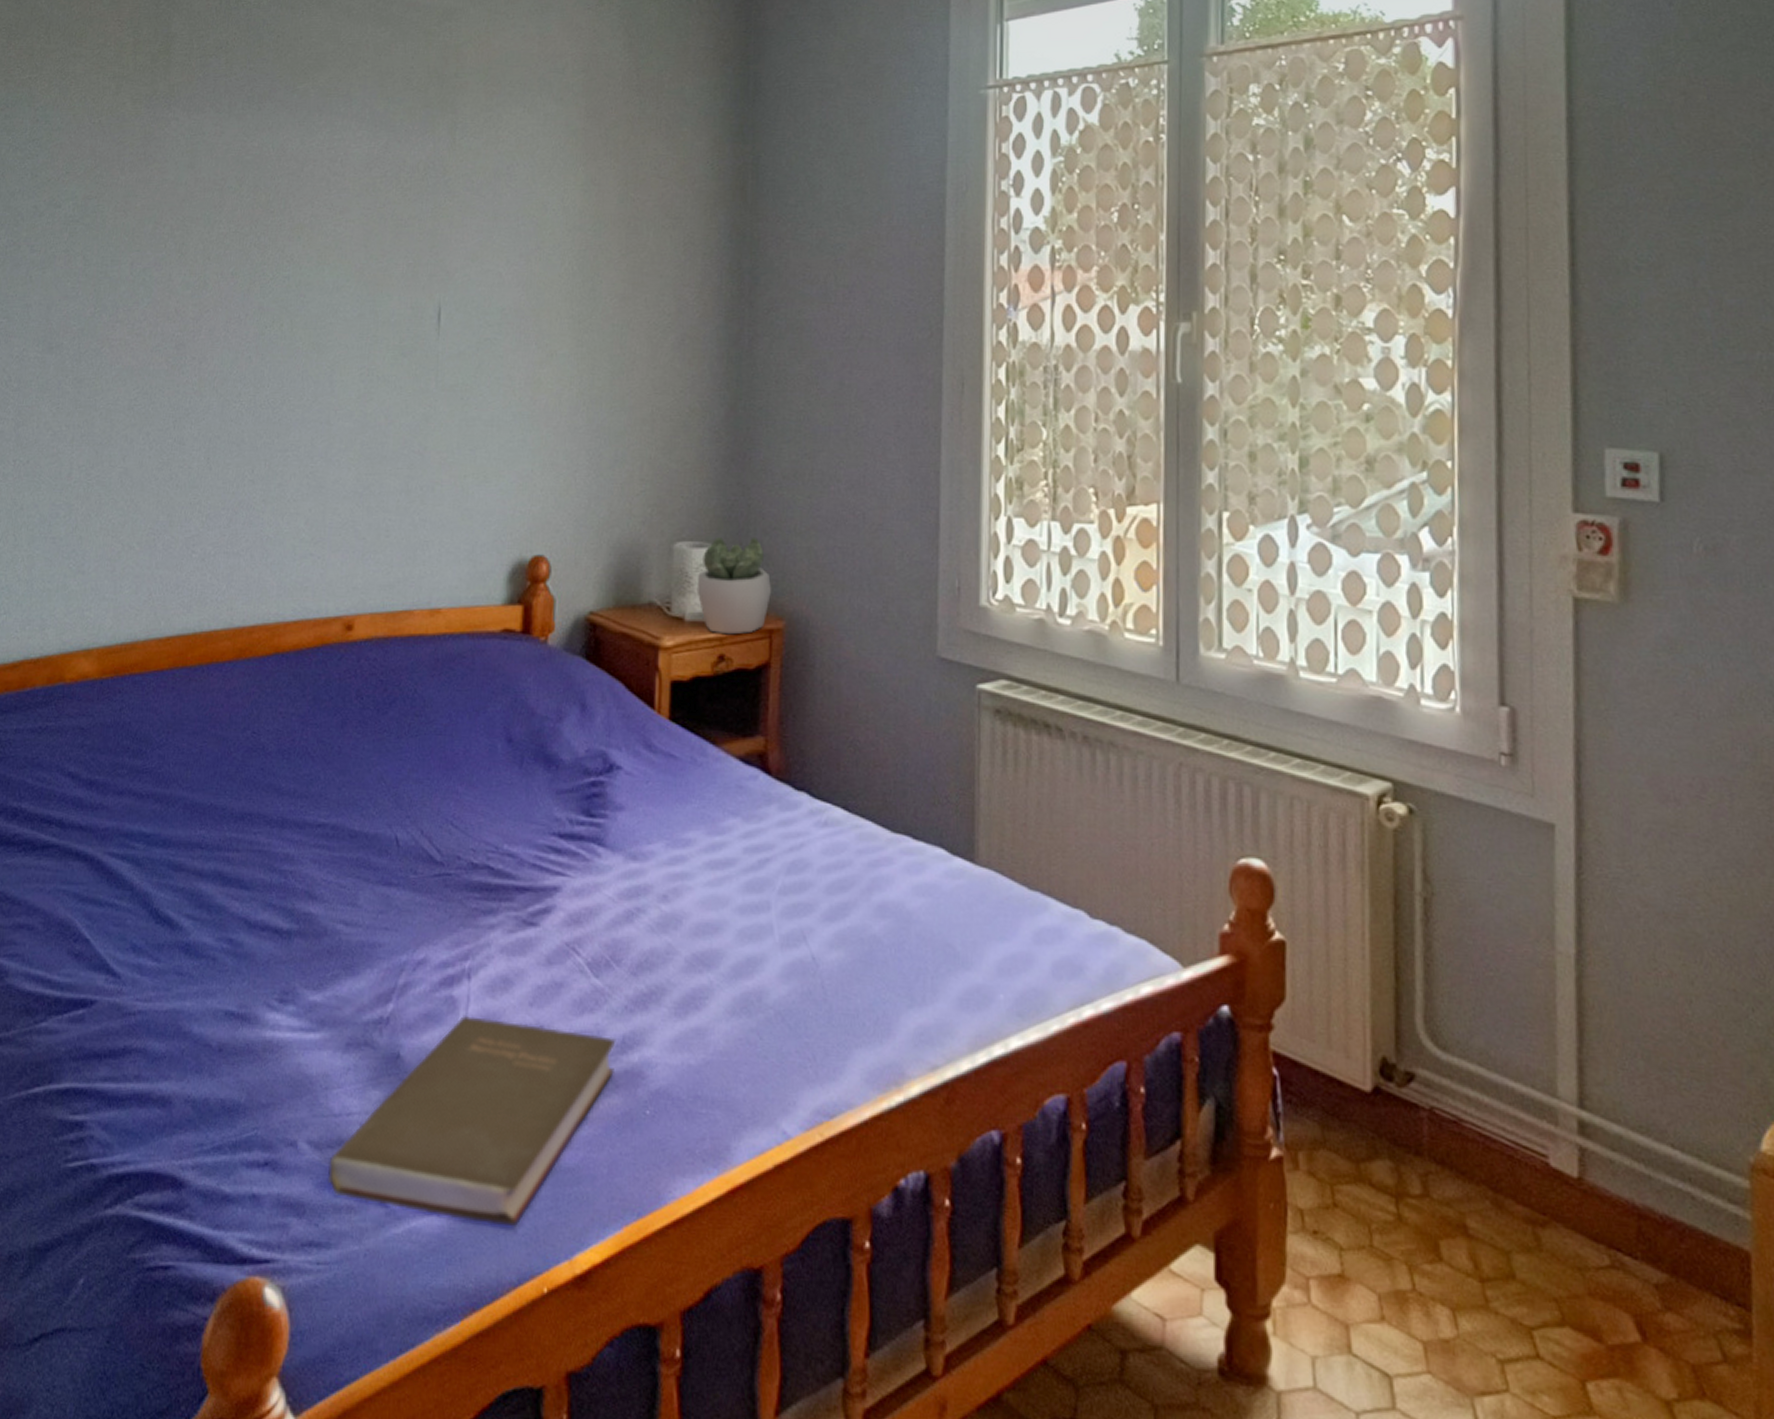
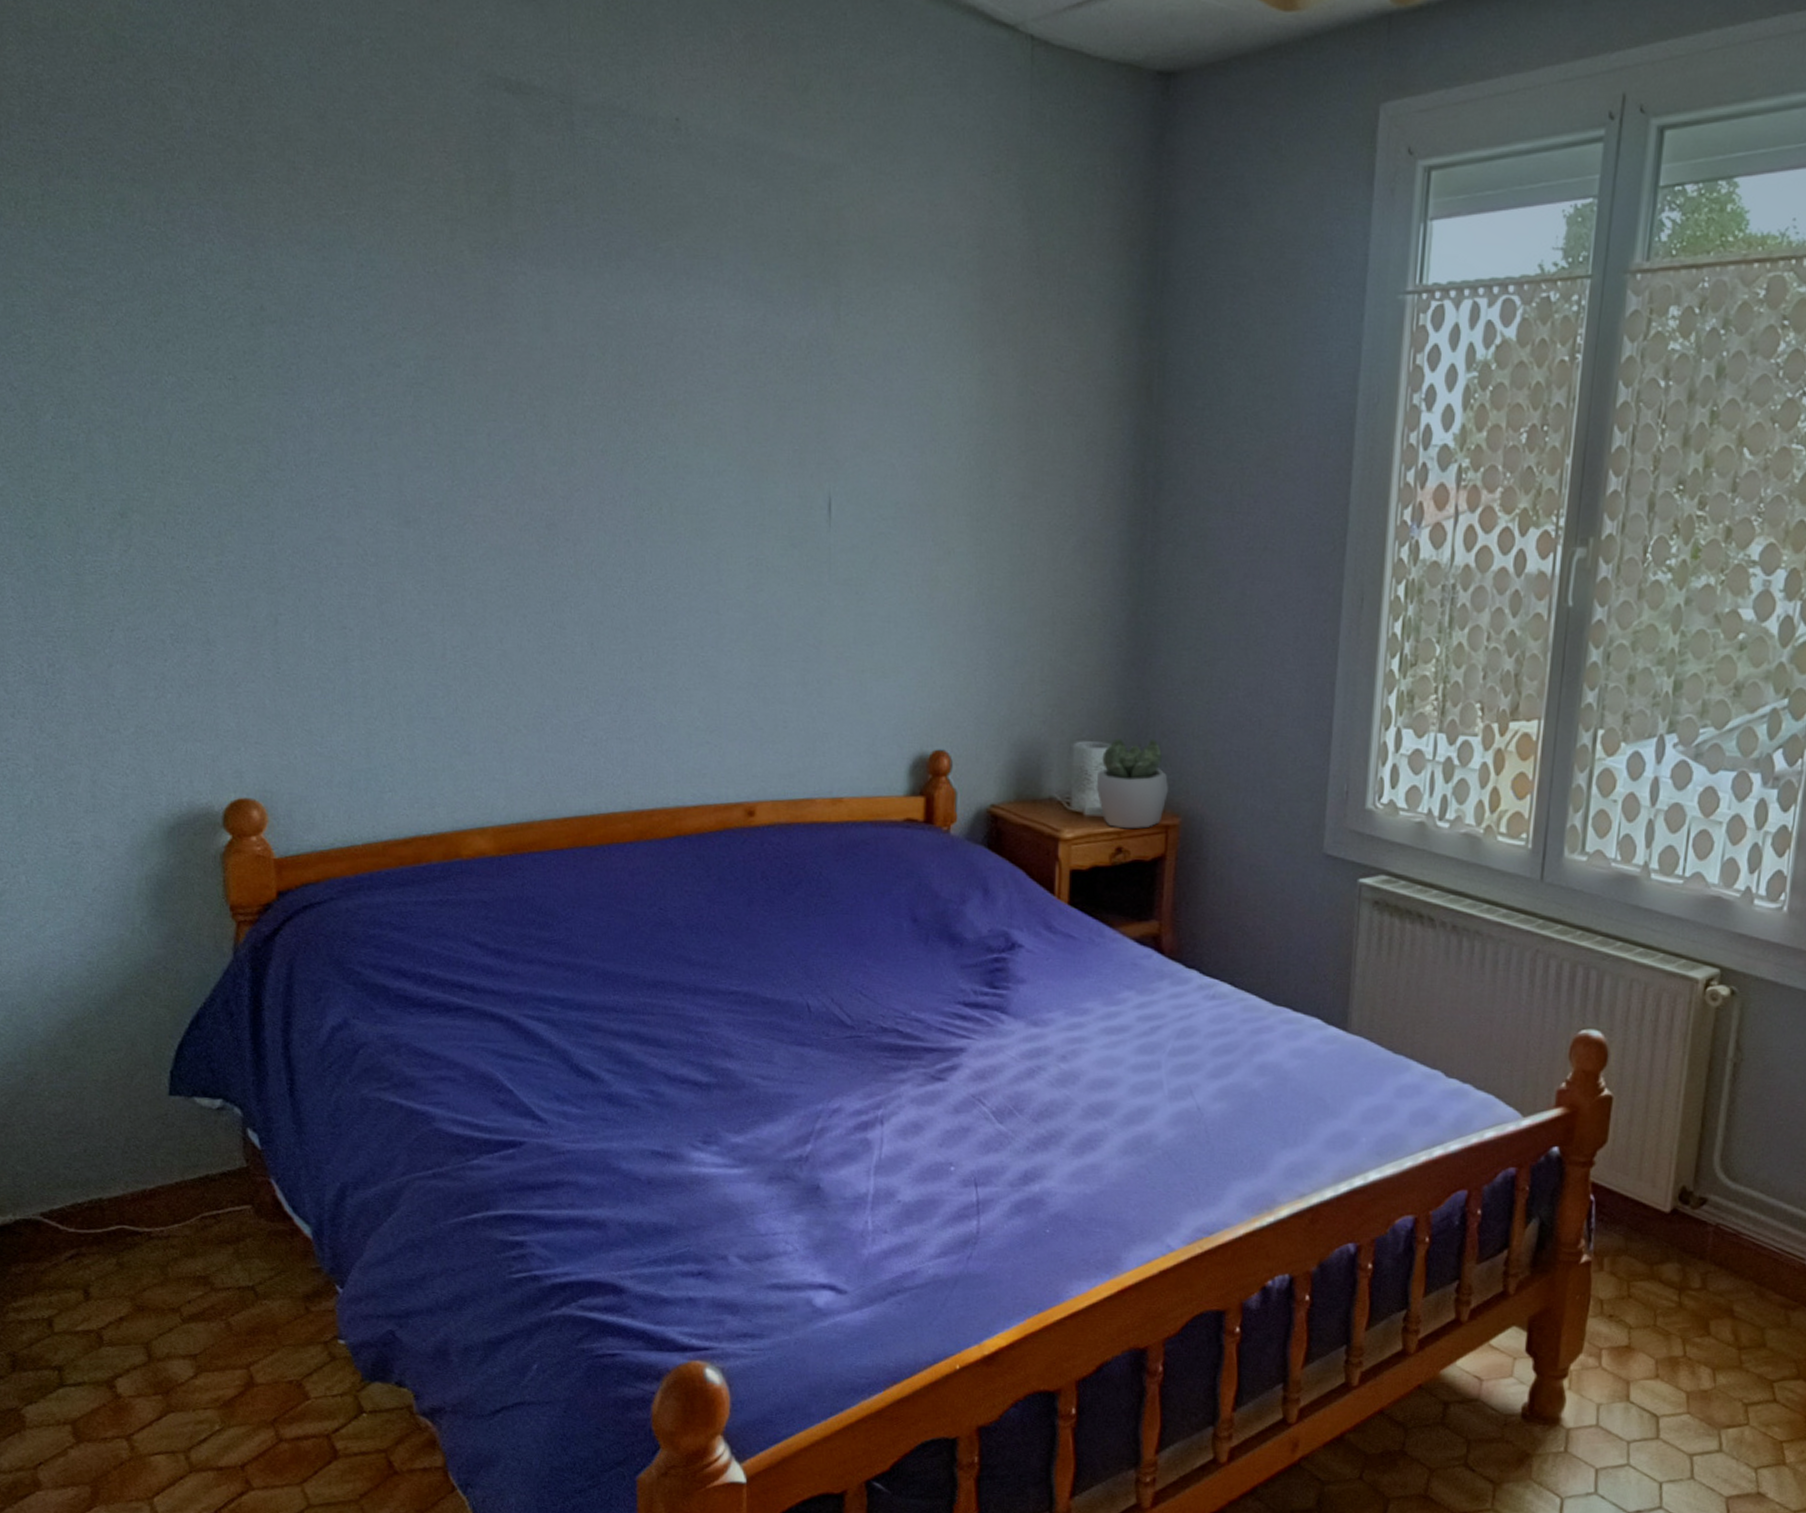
book: present [328,1016,616,1228] -> none [758,1155,1019,1321]

